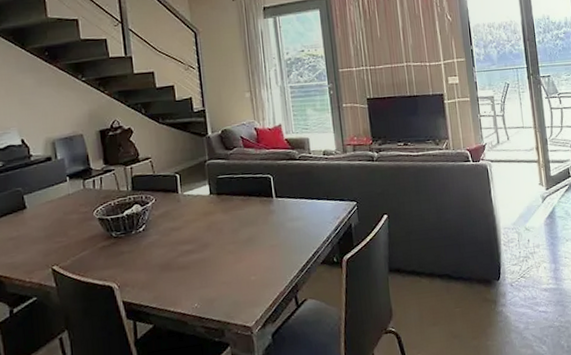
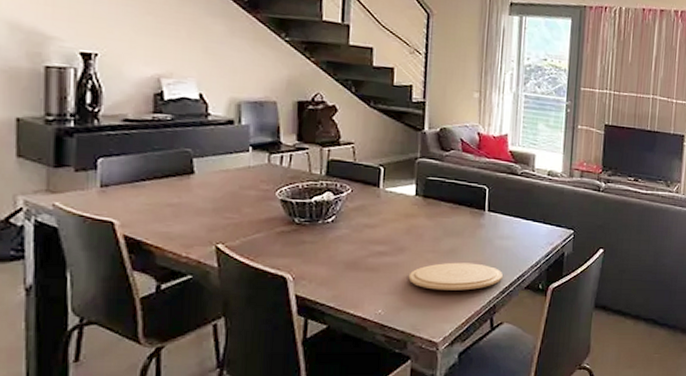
plate: none [215,247,299,278] -> present [408,262,503,291]

